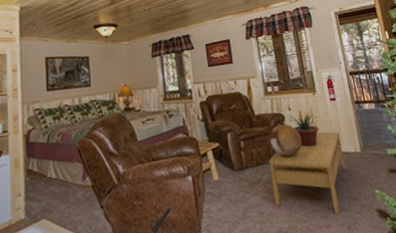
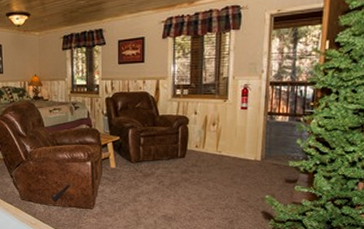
coffee table: present [268,131,346,215] -> none [165,138,243,211]
decorative sphere: present [269,124,302,158] -> none [169,127,202,157]
potted plant: present [289,114,320,147] -> none [192,119,226,150]

